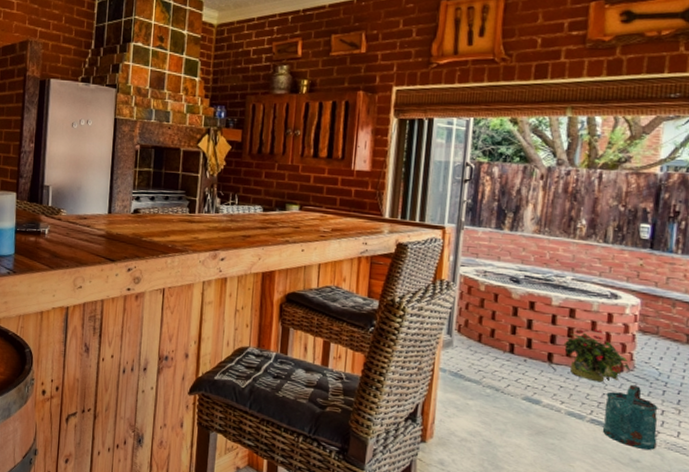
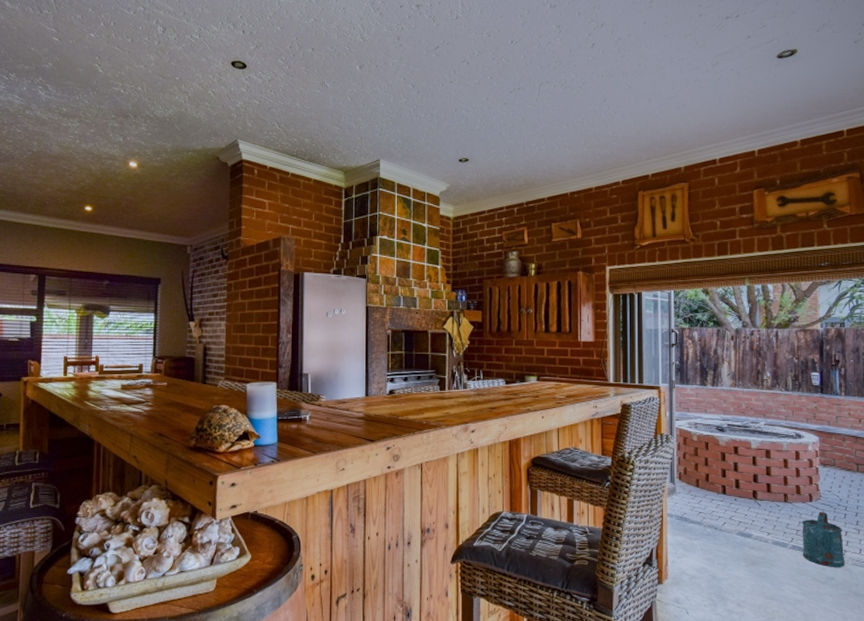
potted plant: present [563,328,631,382] -> none [764,465,818,513]

